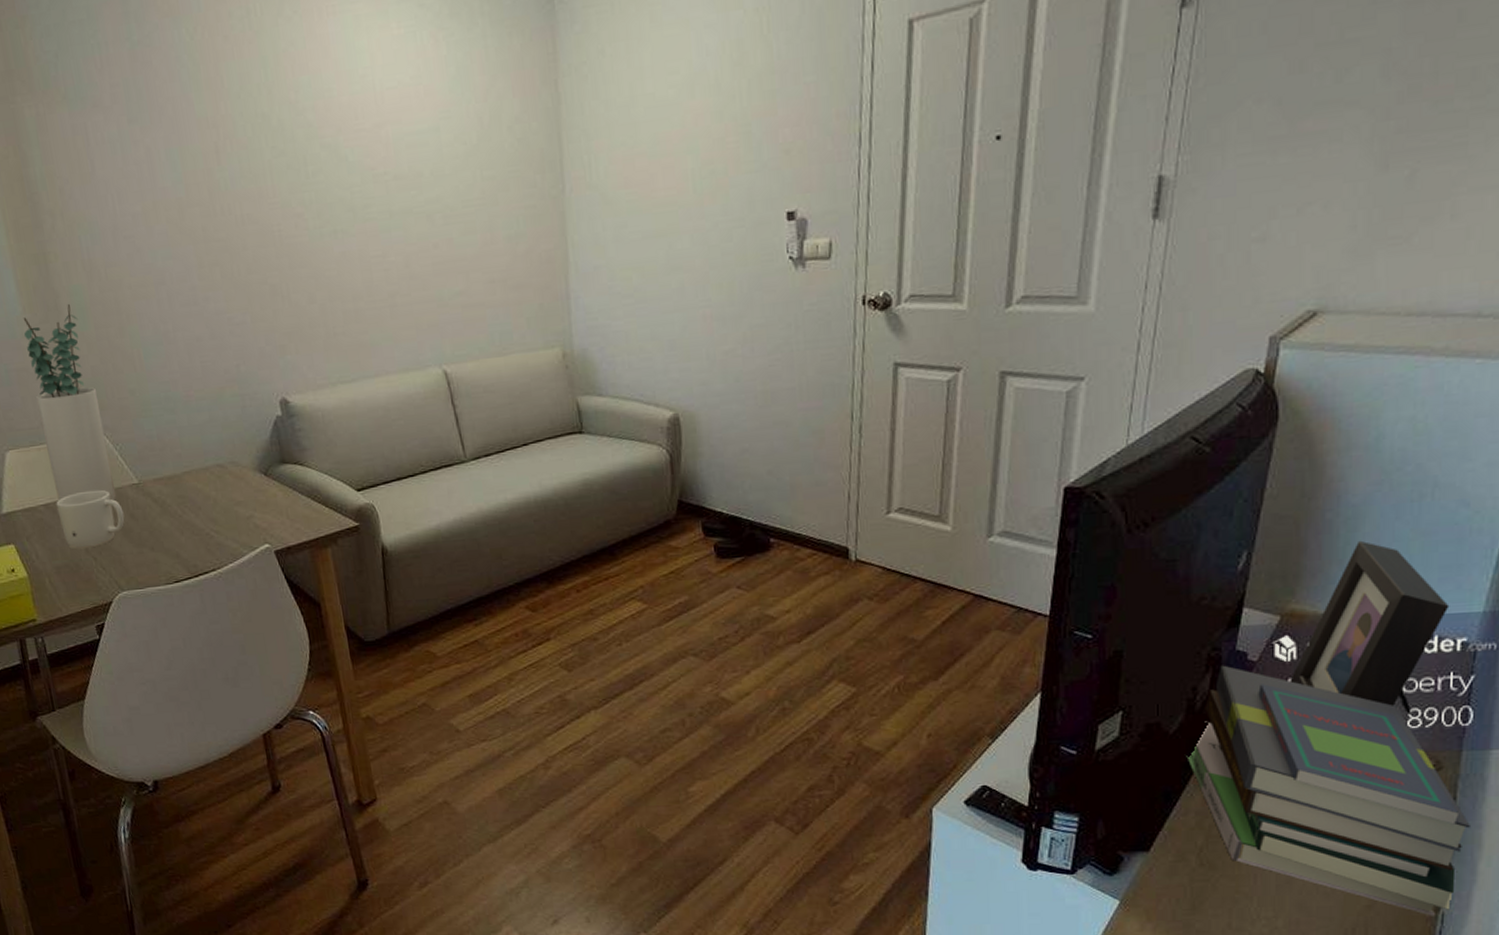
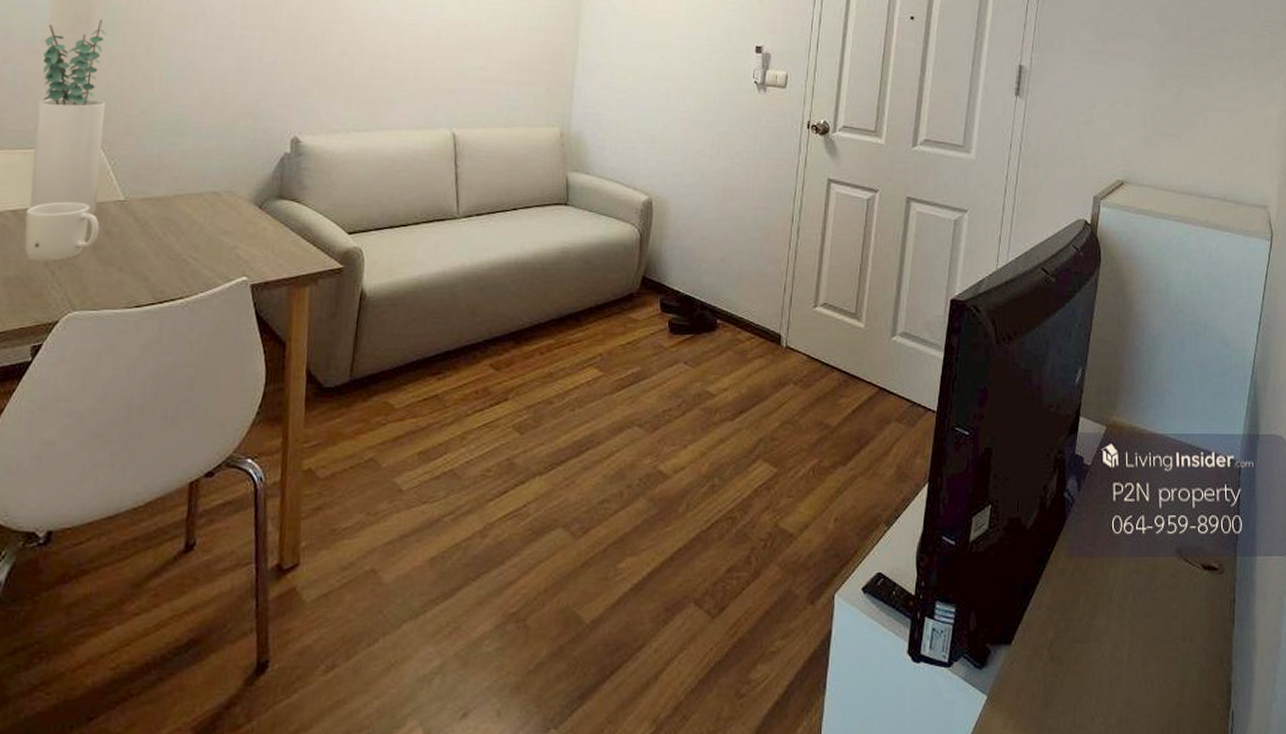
books: present [1186,665,1470,916] -> none [1039,467,1247,714]
picture frame: present [1290,540,1450,716] -> none [1114,366,1221,522]

